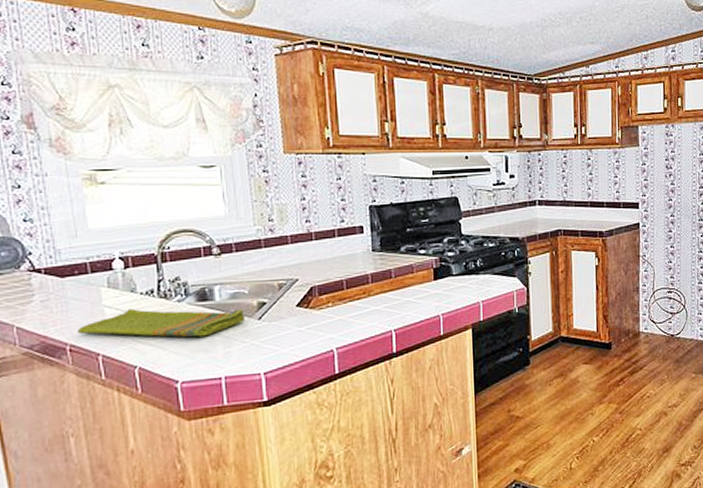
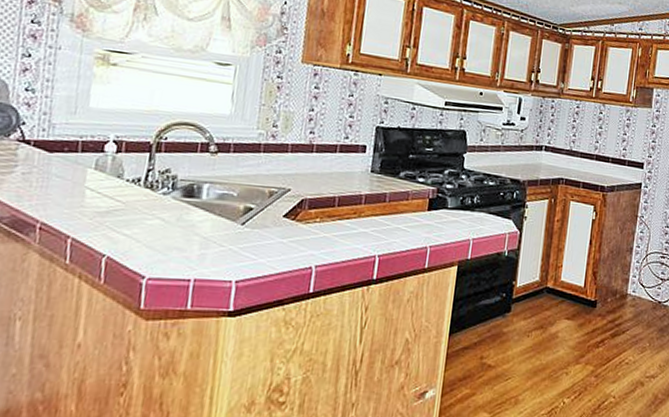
dish towel: present [78,309,246,338] -> none [52,195,229,235]

